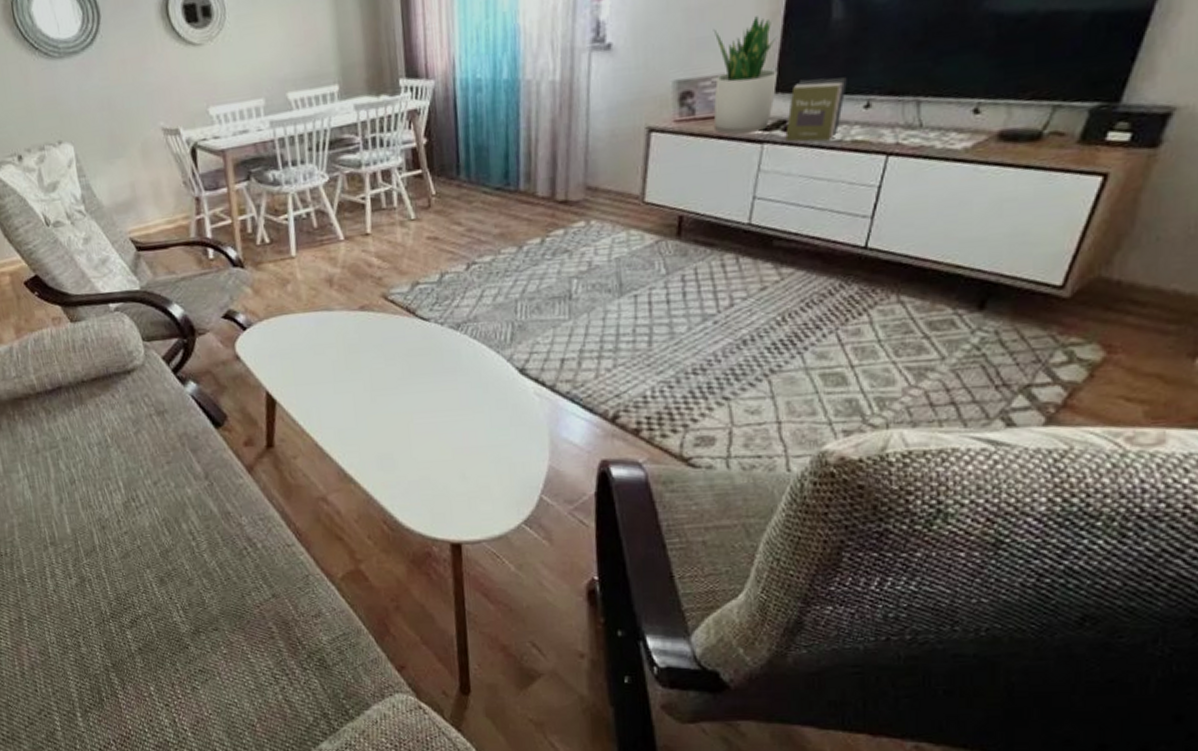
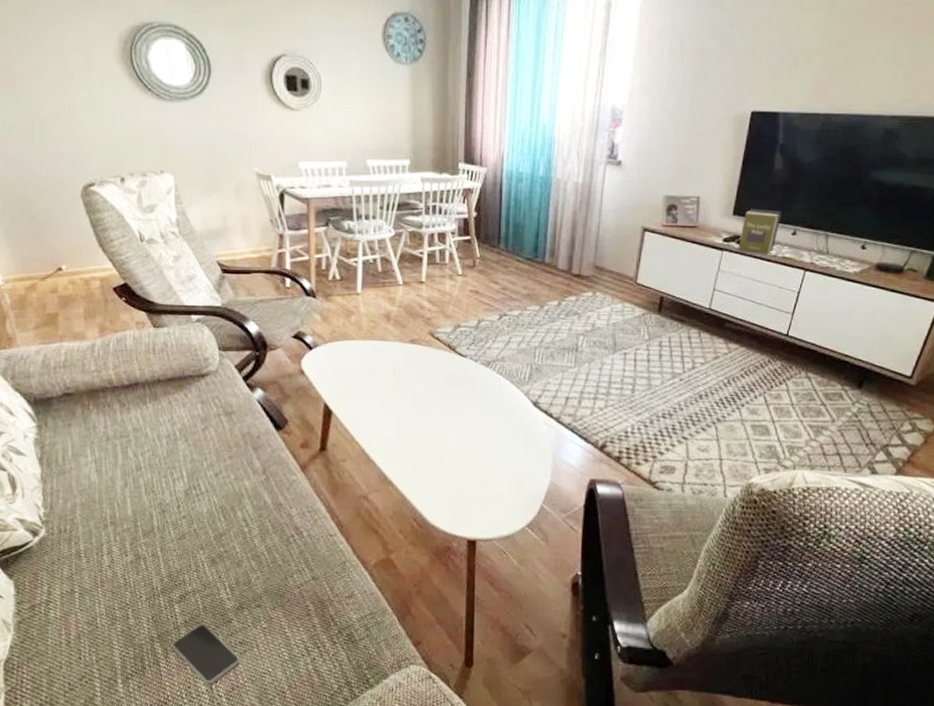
mobile phone: none [128,651,203,718] -> present [172,624,240,685]
planter: present [713,16,778,135] -> none [689,158,737,243]

